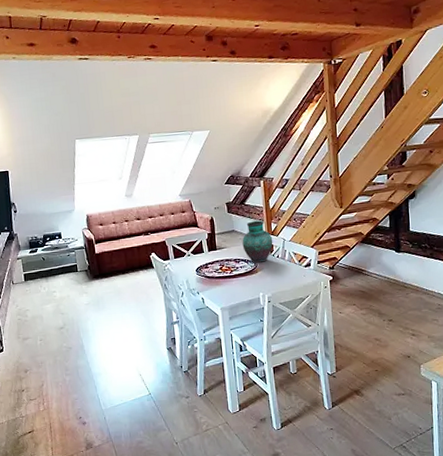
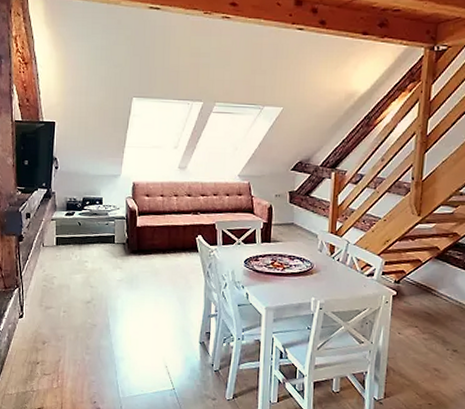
vase: present [242,220,273,263] -> none [300,216,336,264]

